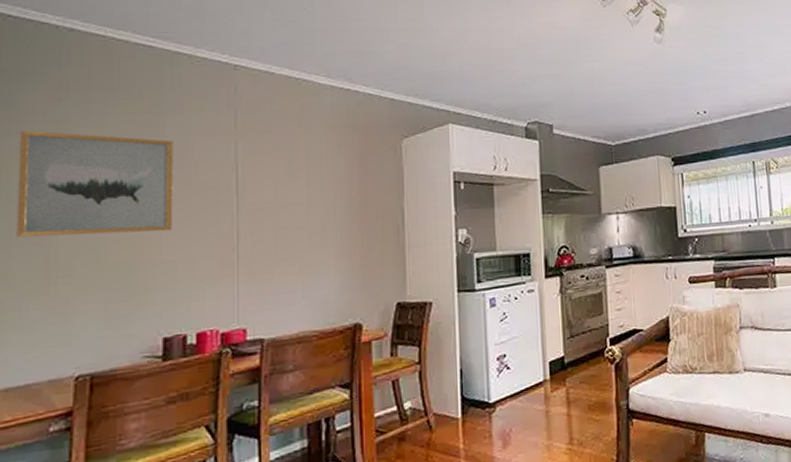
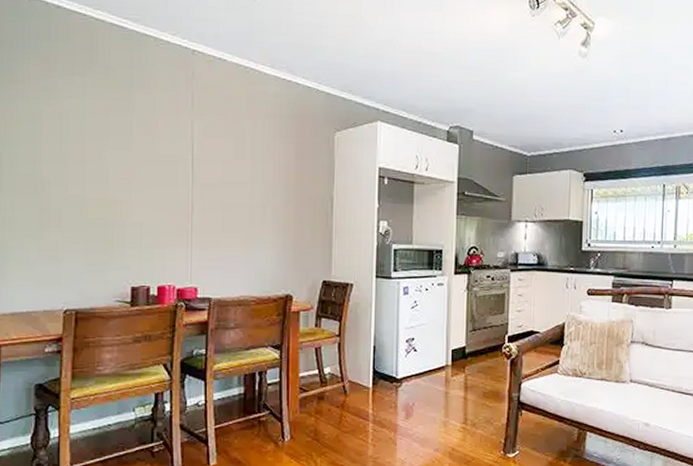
wall art: present [16,130,174,238] -> none [18,96,141,196]

